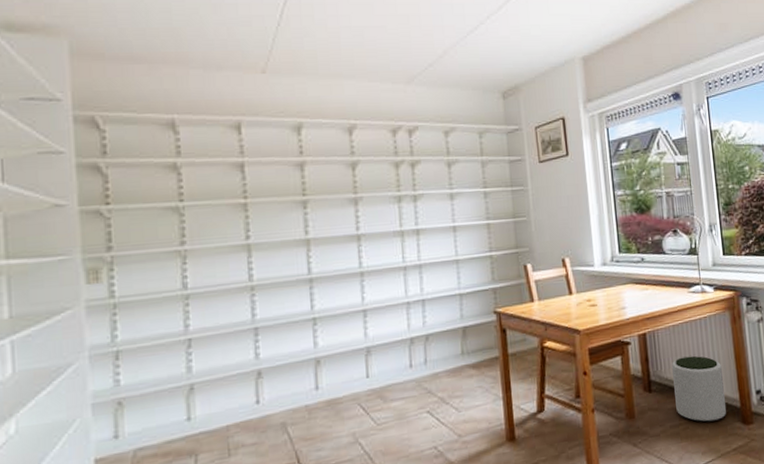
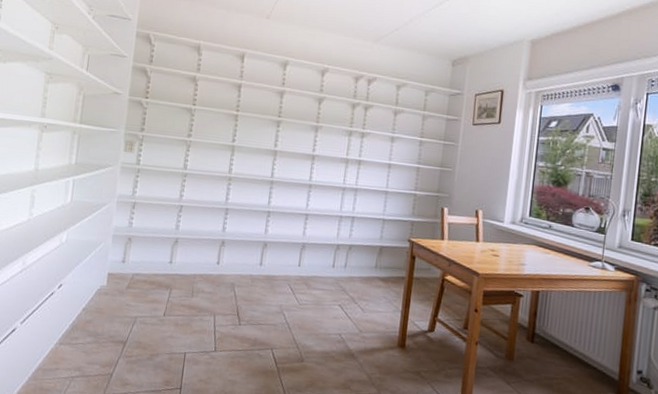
plant pot: present [672,355,727,423] -> none [554,320,608,386]

